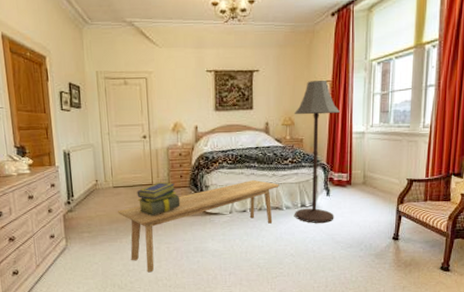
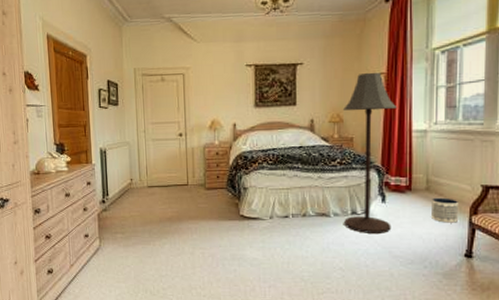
bench: present [118,179,279,272] -> none [152,182,326,278]
stack of books: present [137,181,181,217] -> none [171,182,217,219]
planter: none [367,190,388,212] -> present [431,197,458,223]

